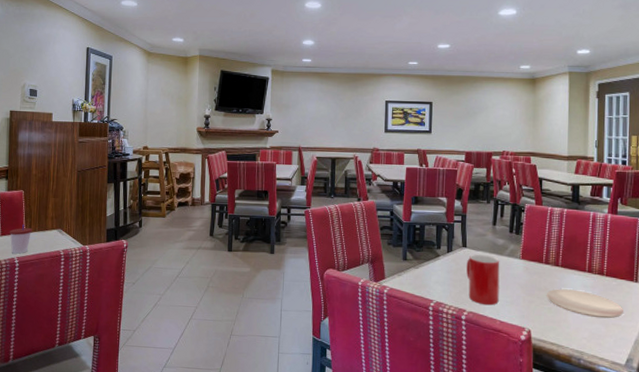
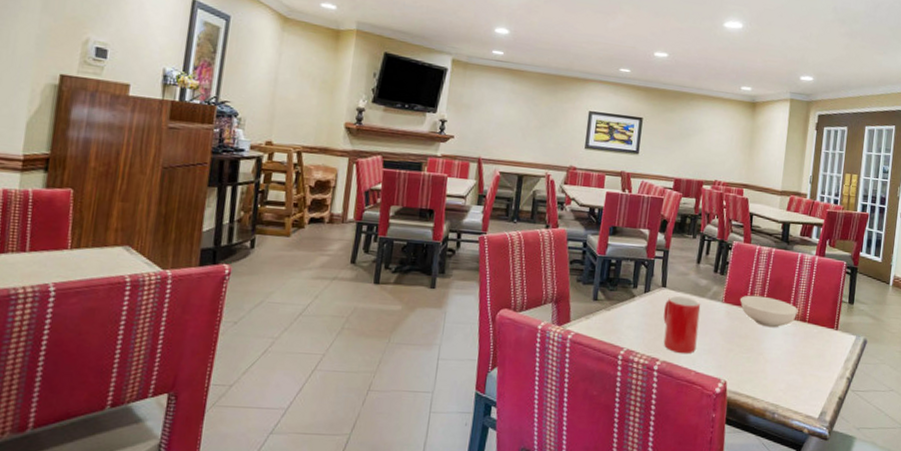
cup: present [10,225,33,255] -> none [44,237,83,279]
bowl: none [536,252,595,281] -> present [739,295,799,328]
plate: present [547,289,624,319] -> none [746,336,823,369]

